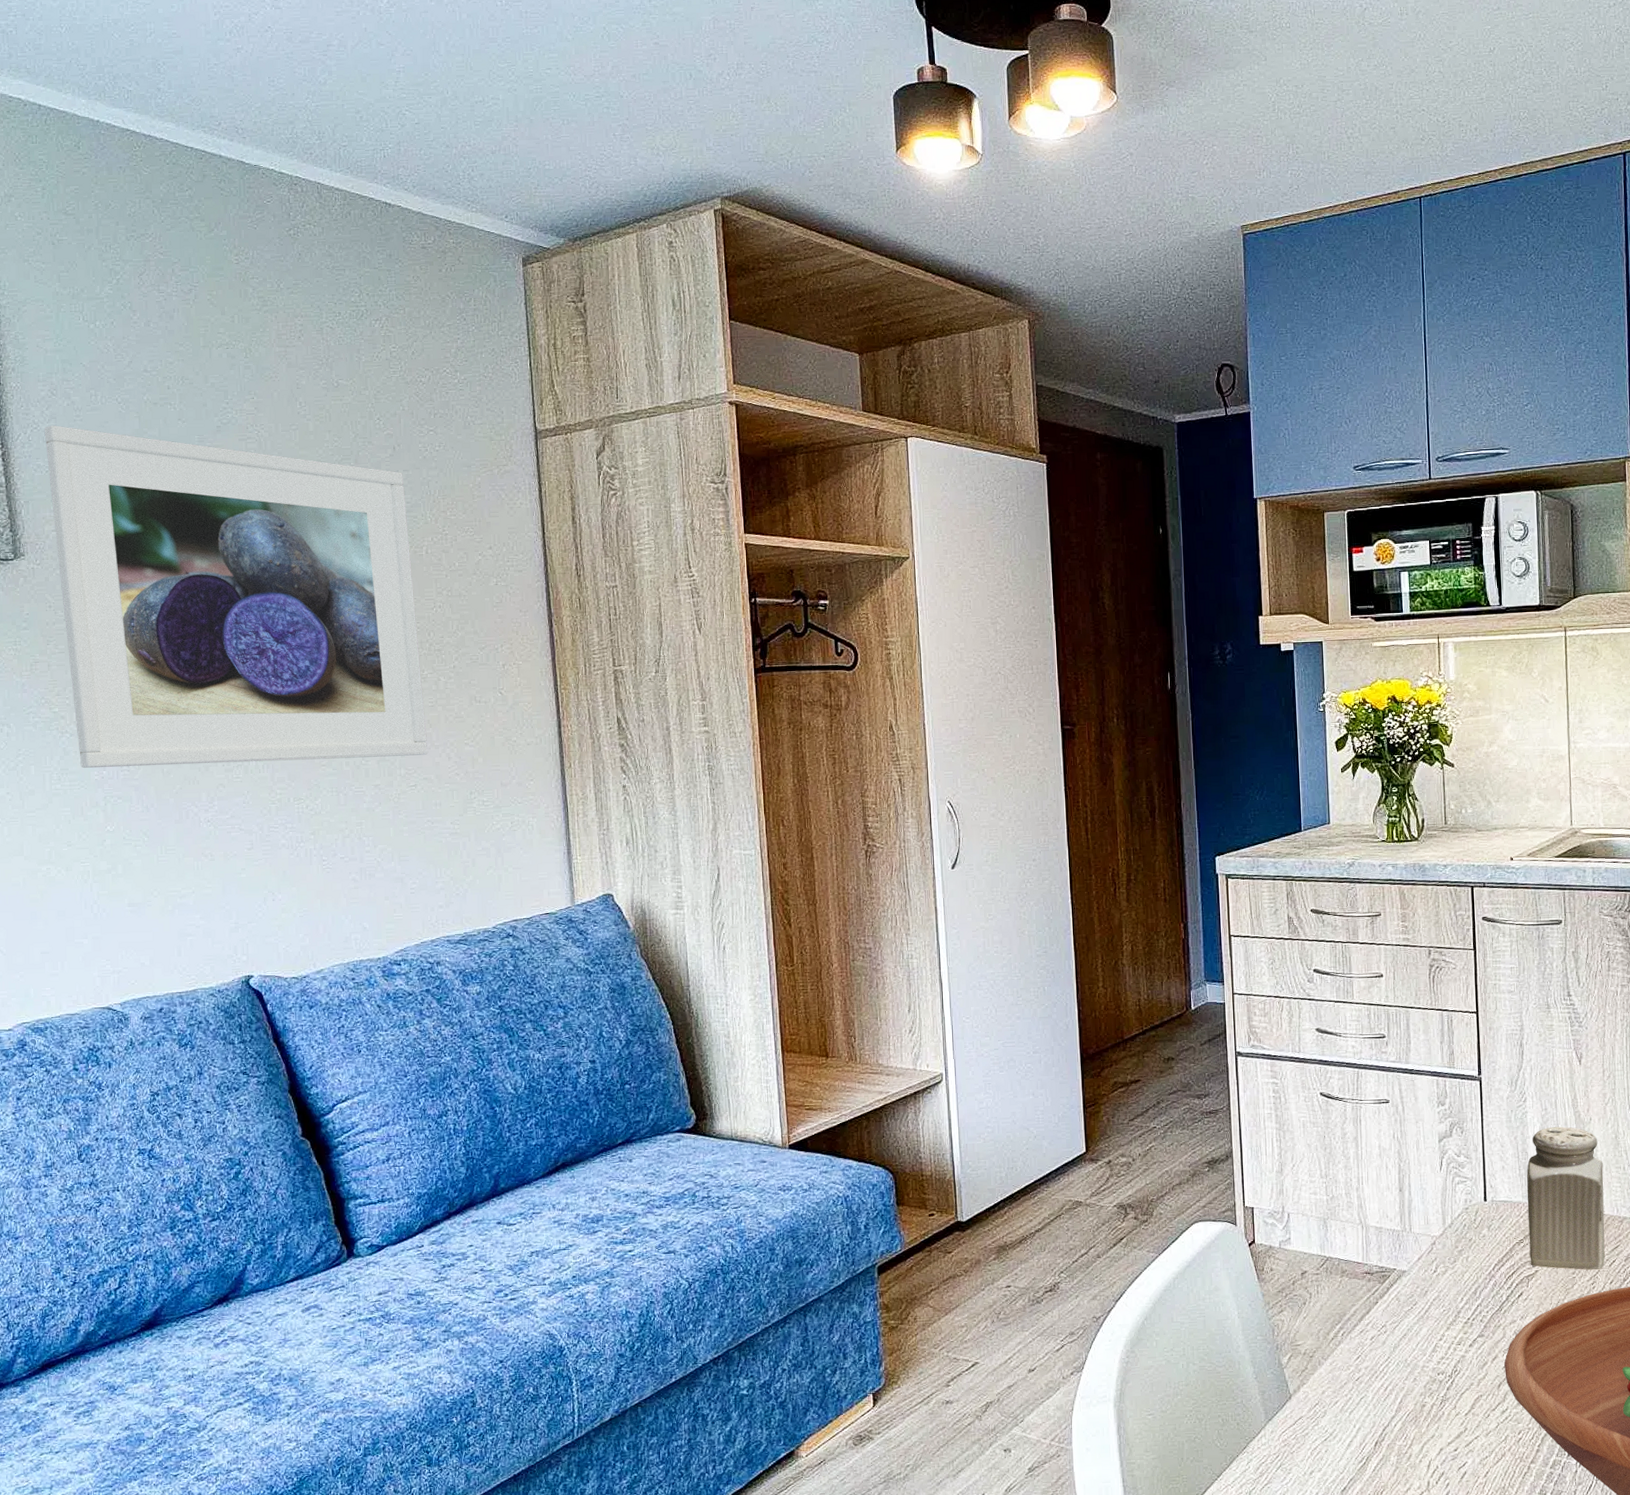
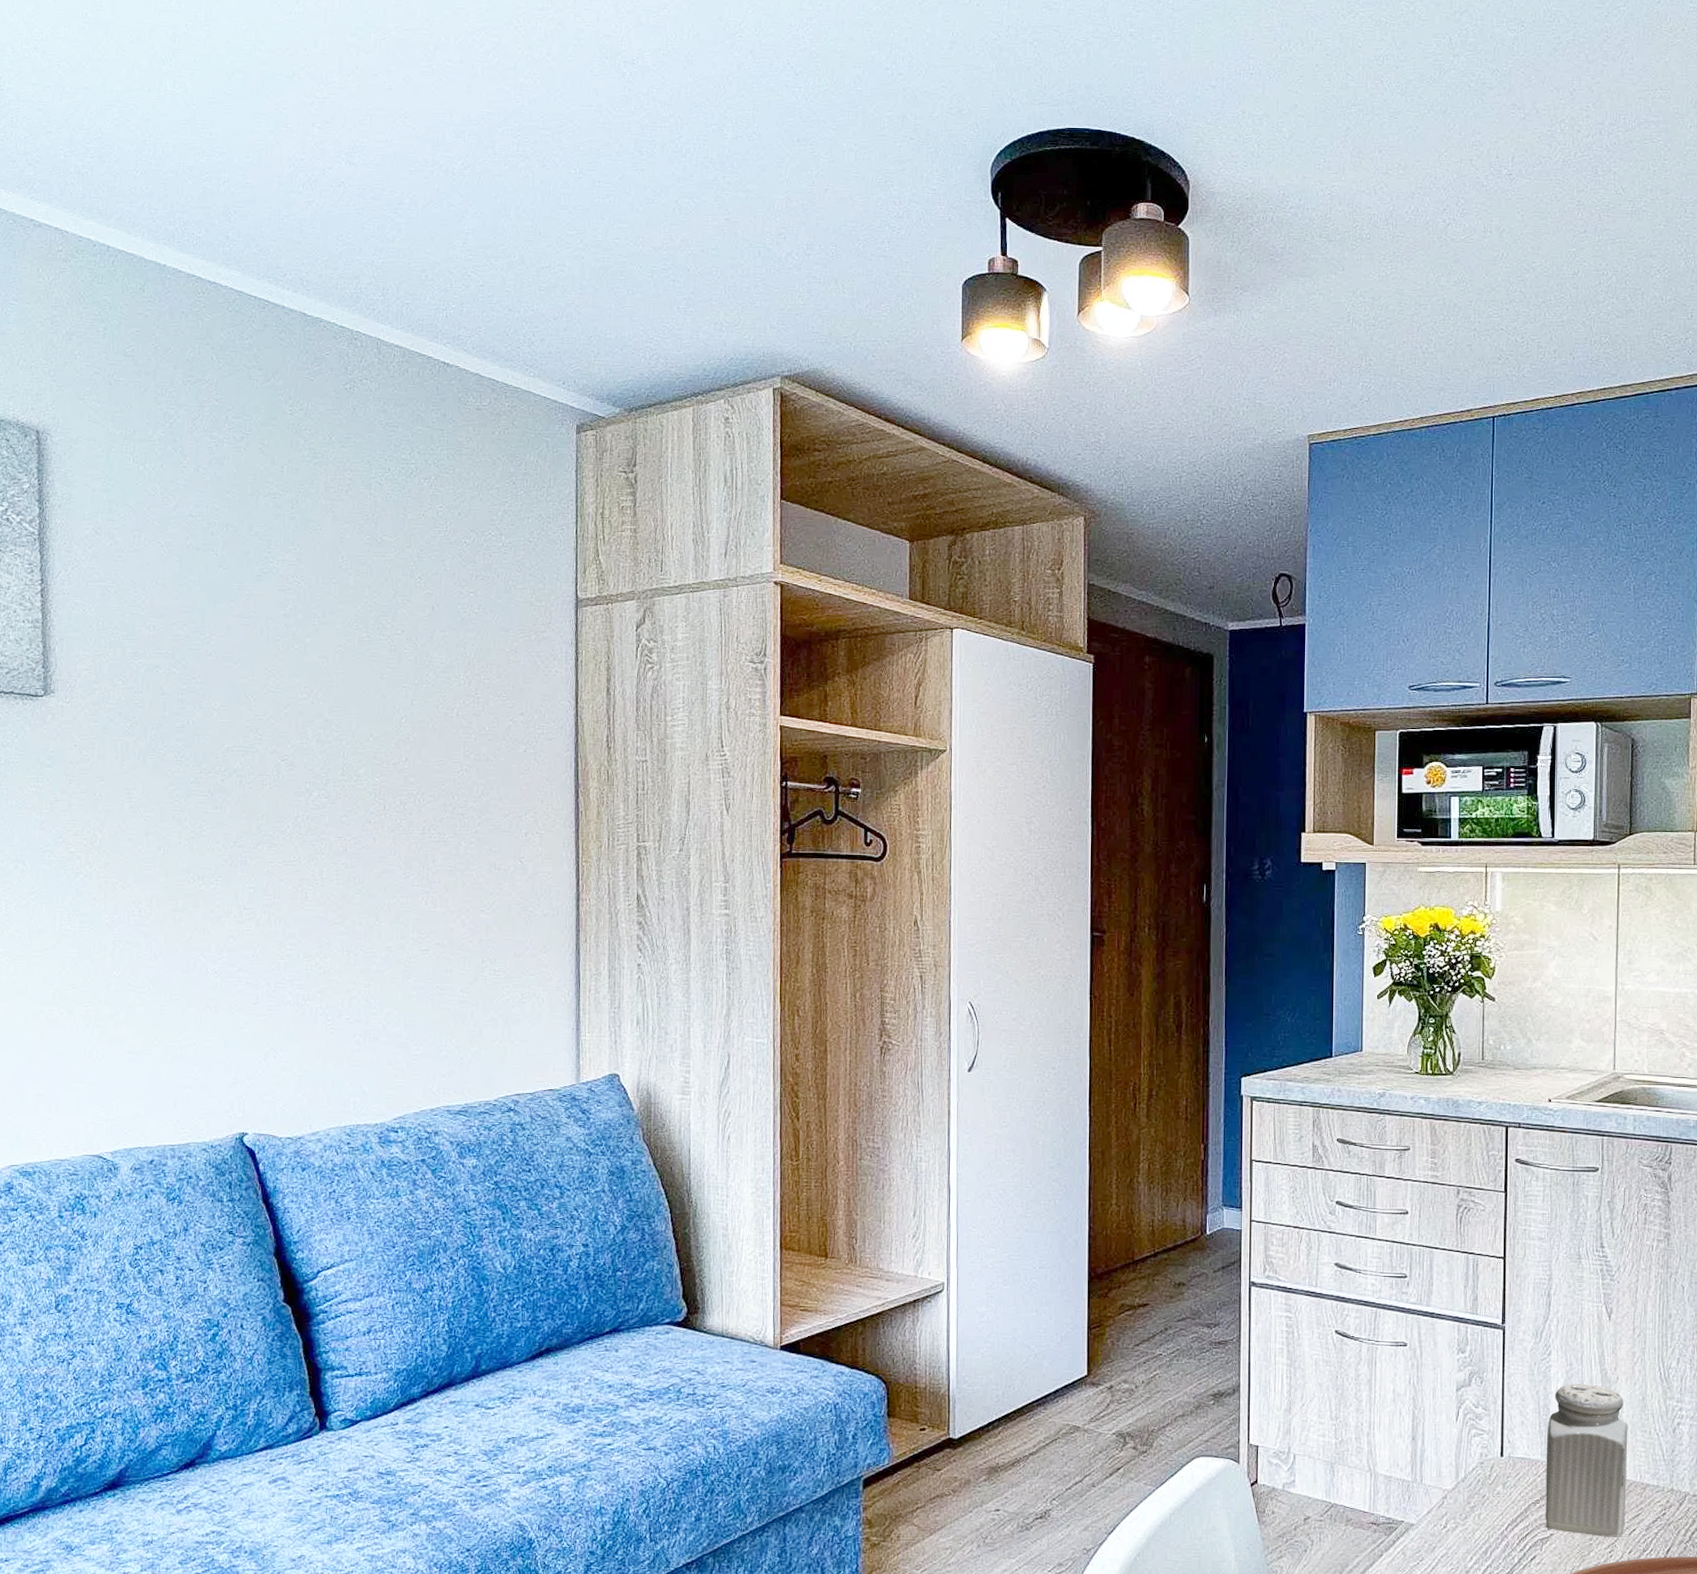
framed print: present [44,424,429,768] -> none [85,563,444,920]

